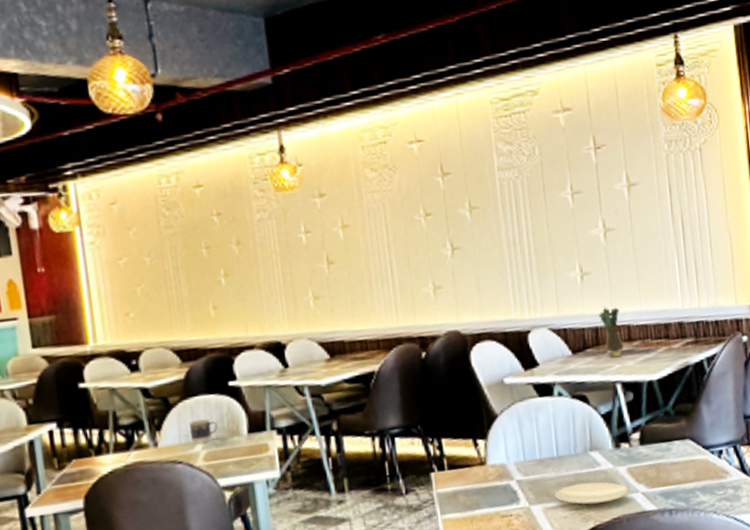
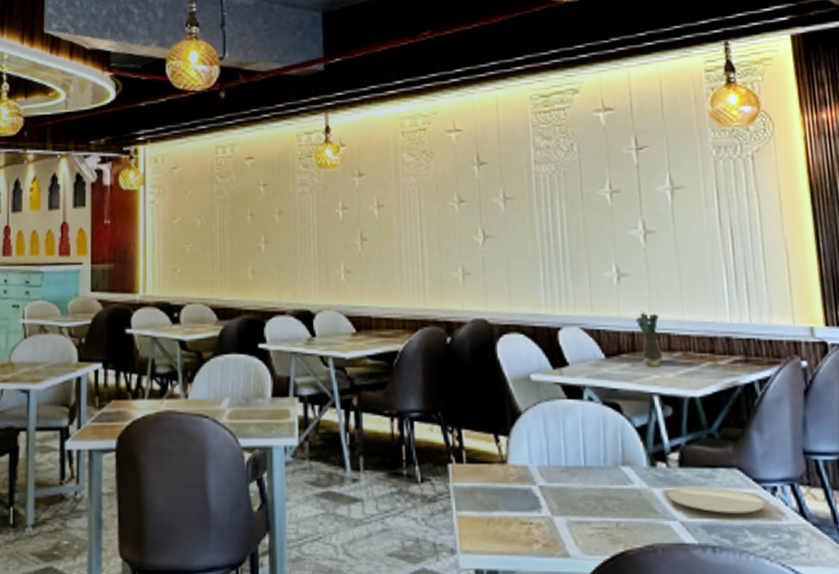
cup: present [188,419,218,445] -> none [218,377,244,402]
plate: present [554,482,628,505] -> none [580,501,664,527]
plate: none [631,458,713,481] -> present [668,486,766,513]

